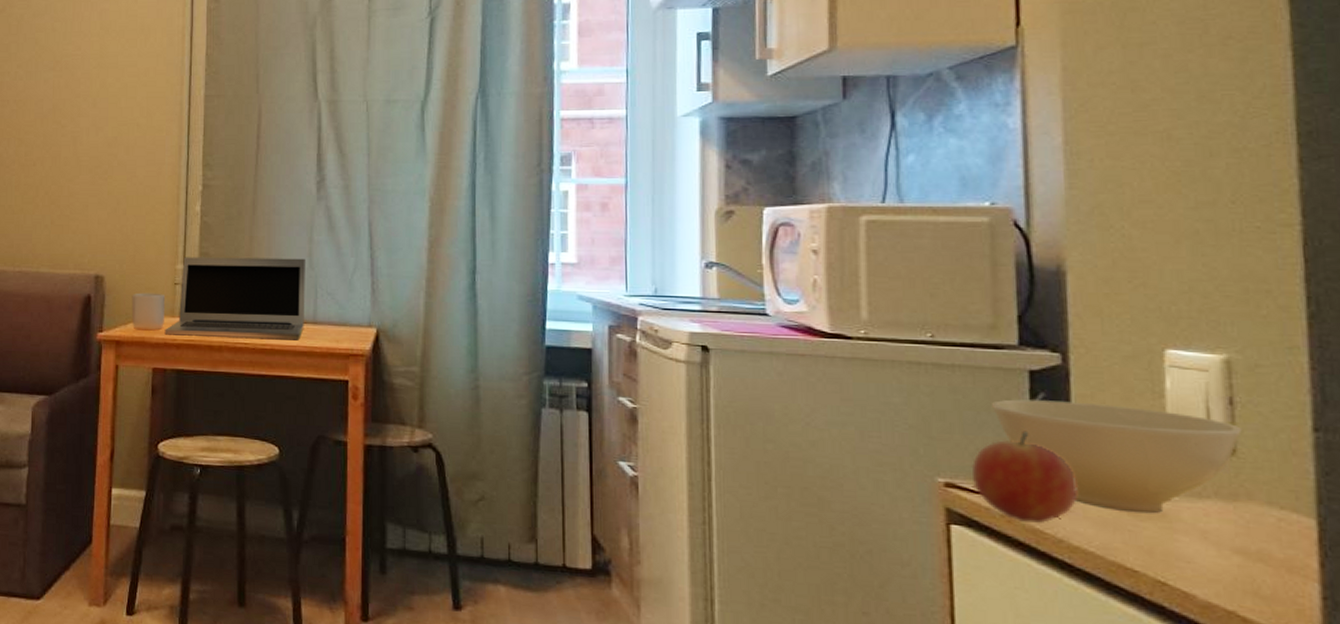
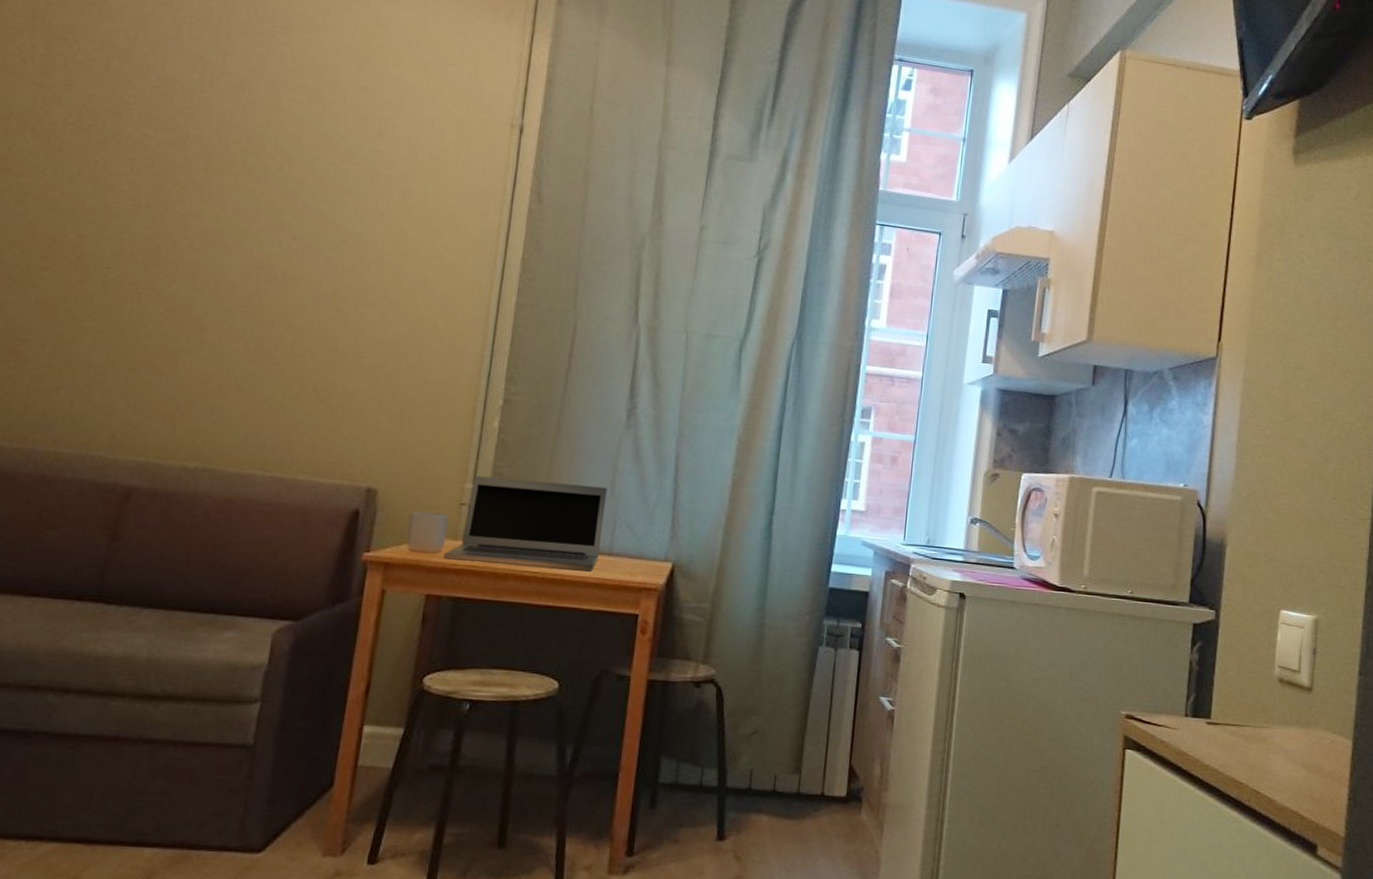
fruit: present [971,430,1078,525] -> none [1145,672,1214,748]
bowl: present [990,399,1243,514] -> none [1164,646,1319,738]

